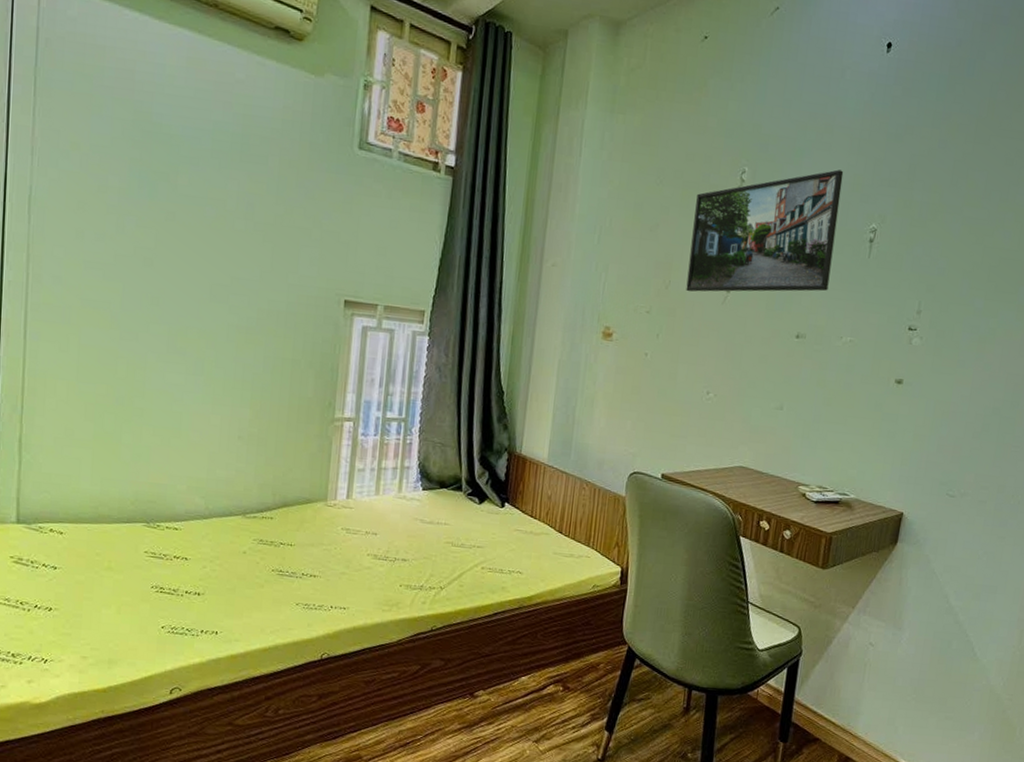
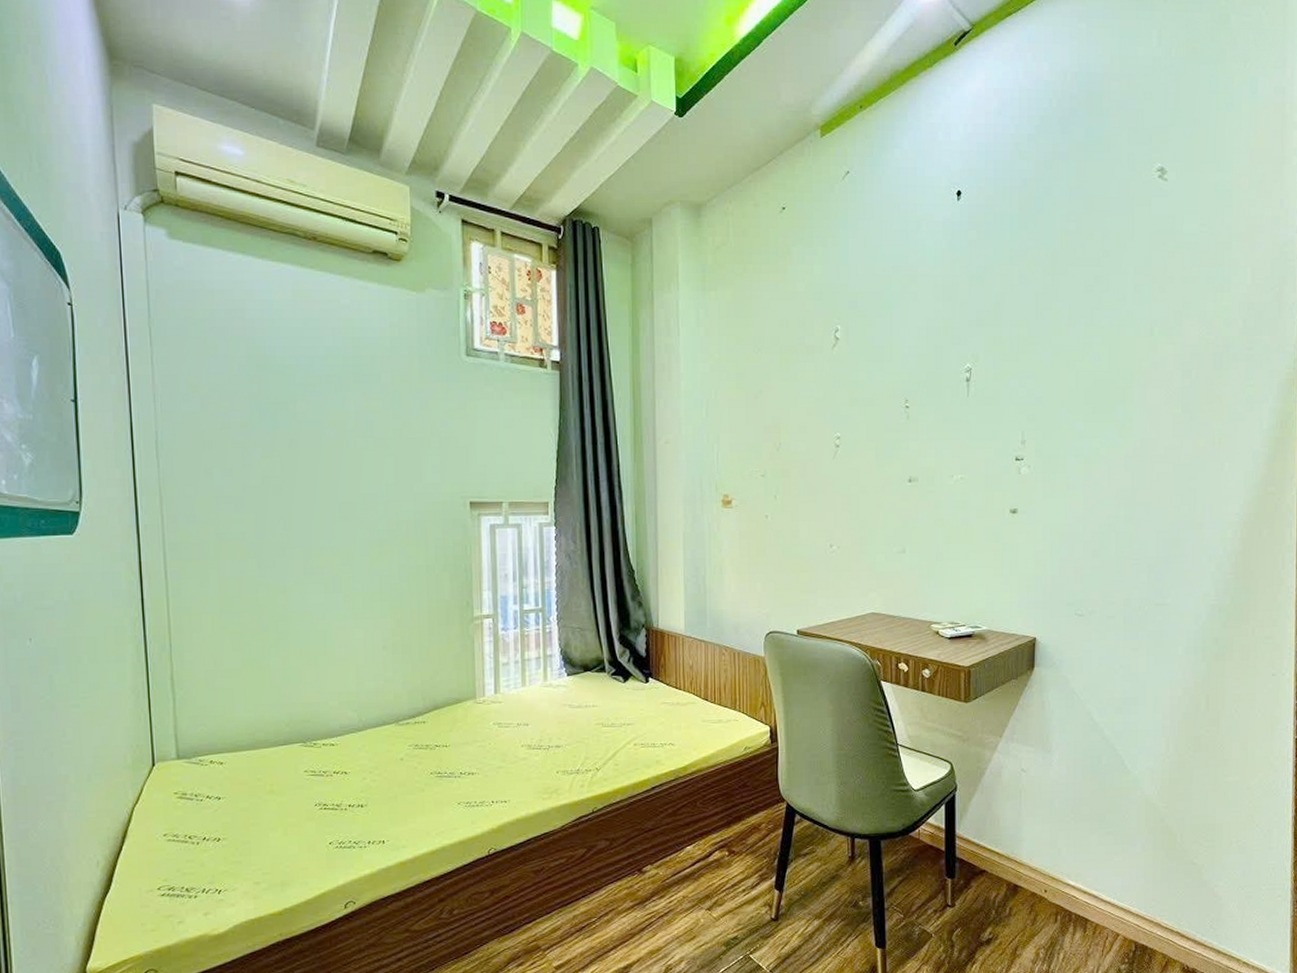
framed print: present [686,169,844,292] -> none [795,317,933,451]

